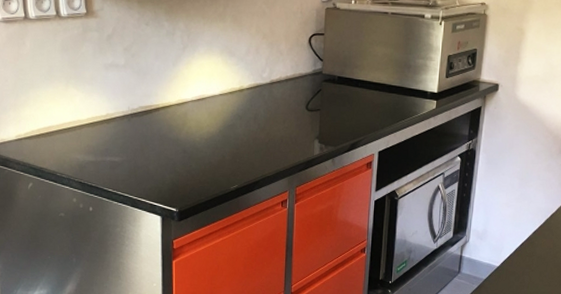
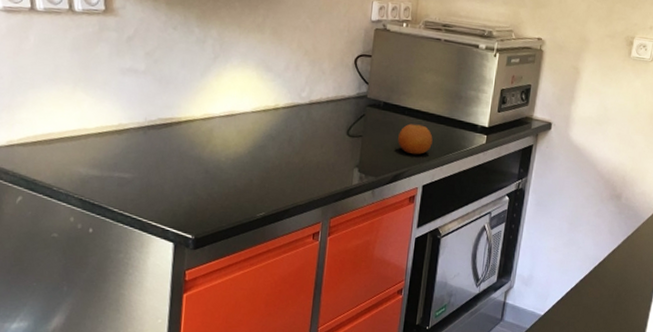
fruit: none [353,95,386,124] -> present [398,123,433,155]

